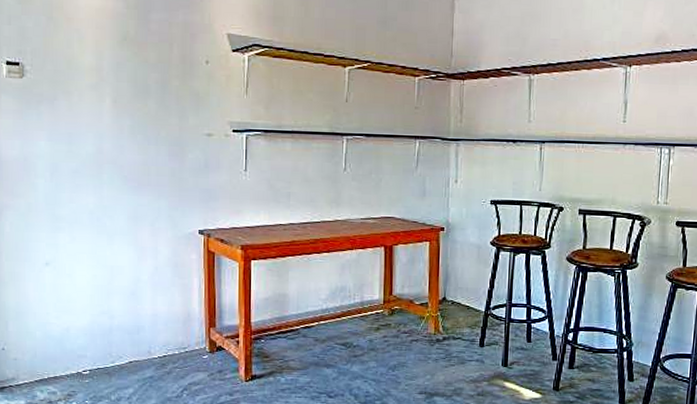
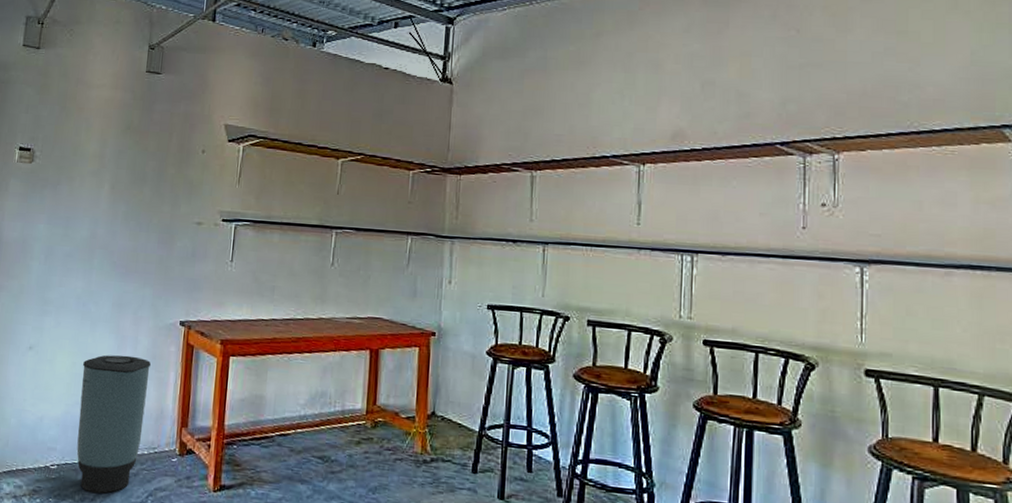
trash can: none [104,265,174,392] -> present [76,354,152,494]

